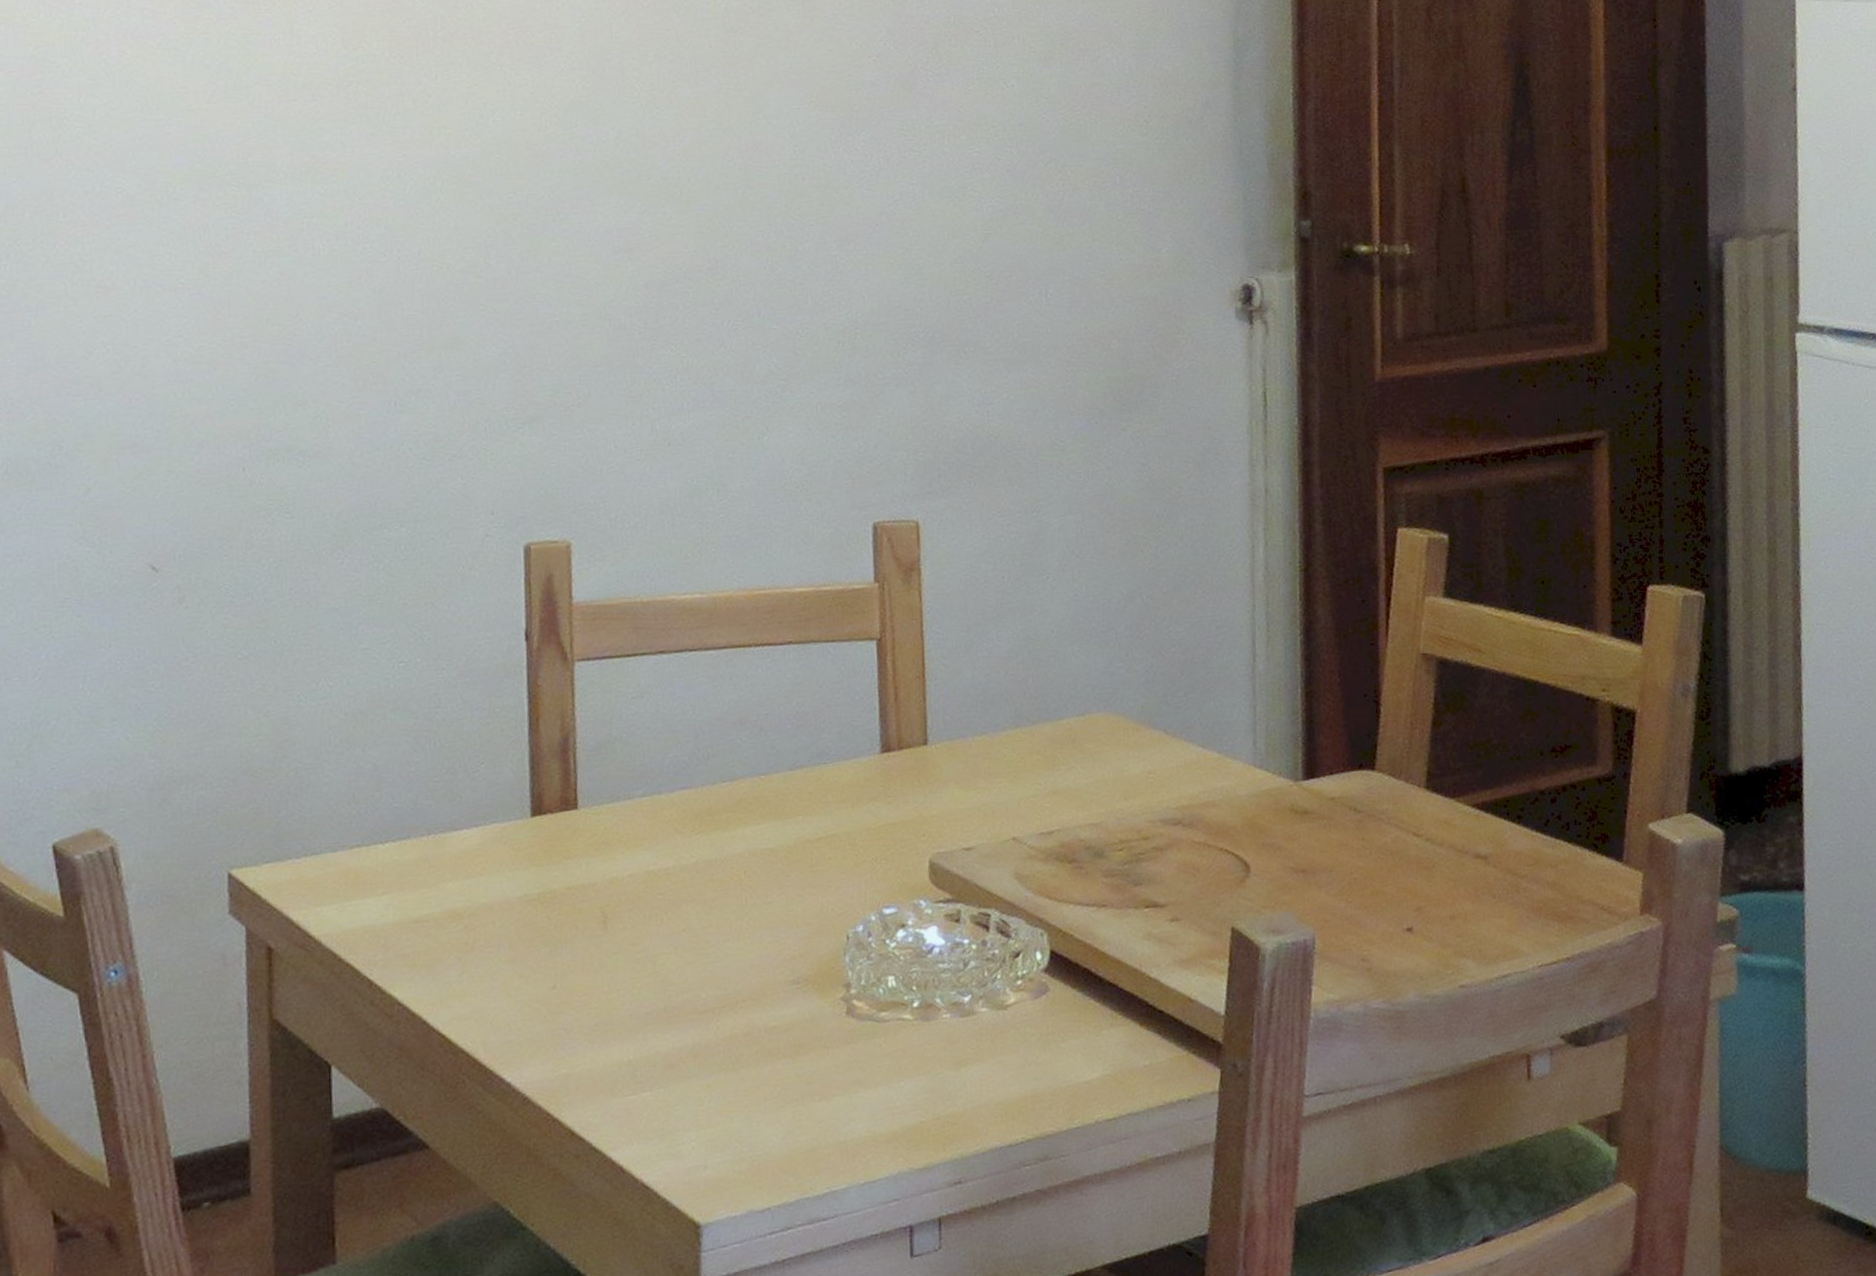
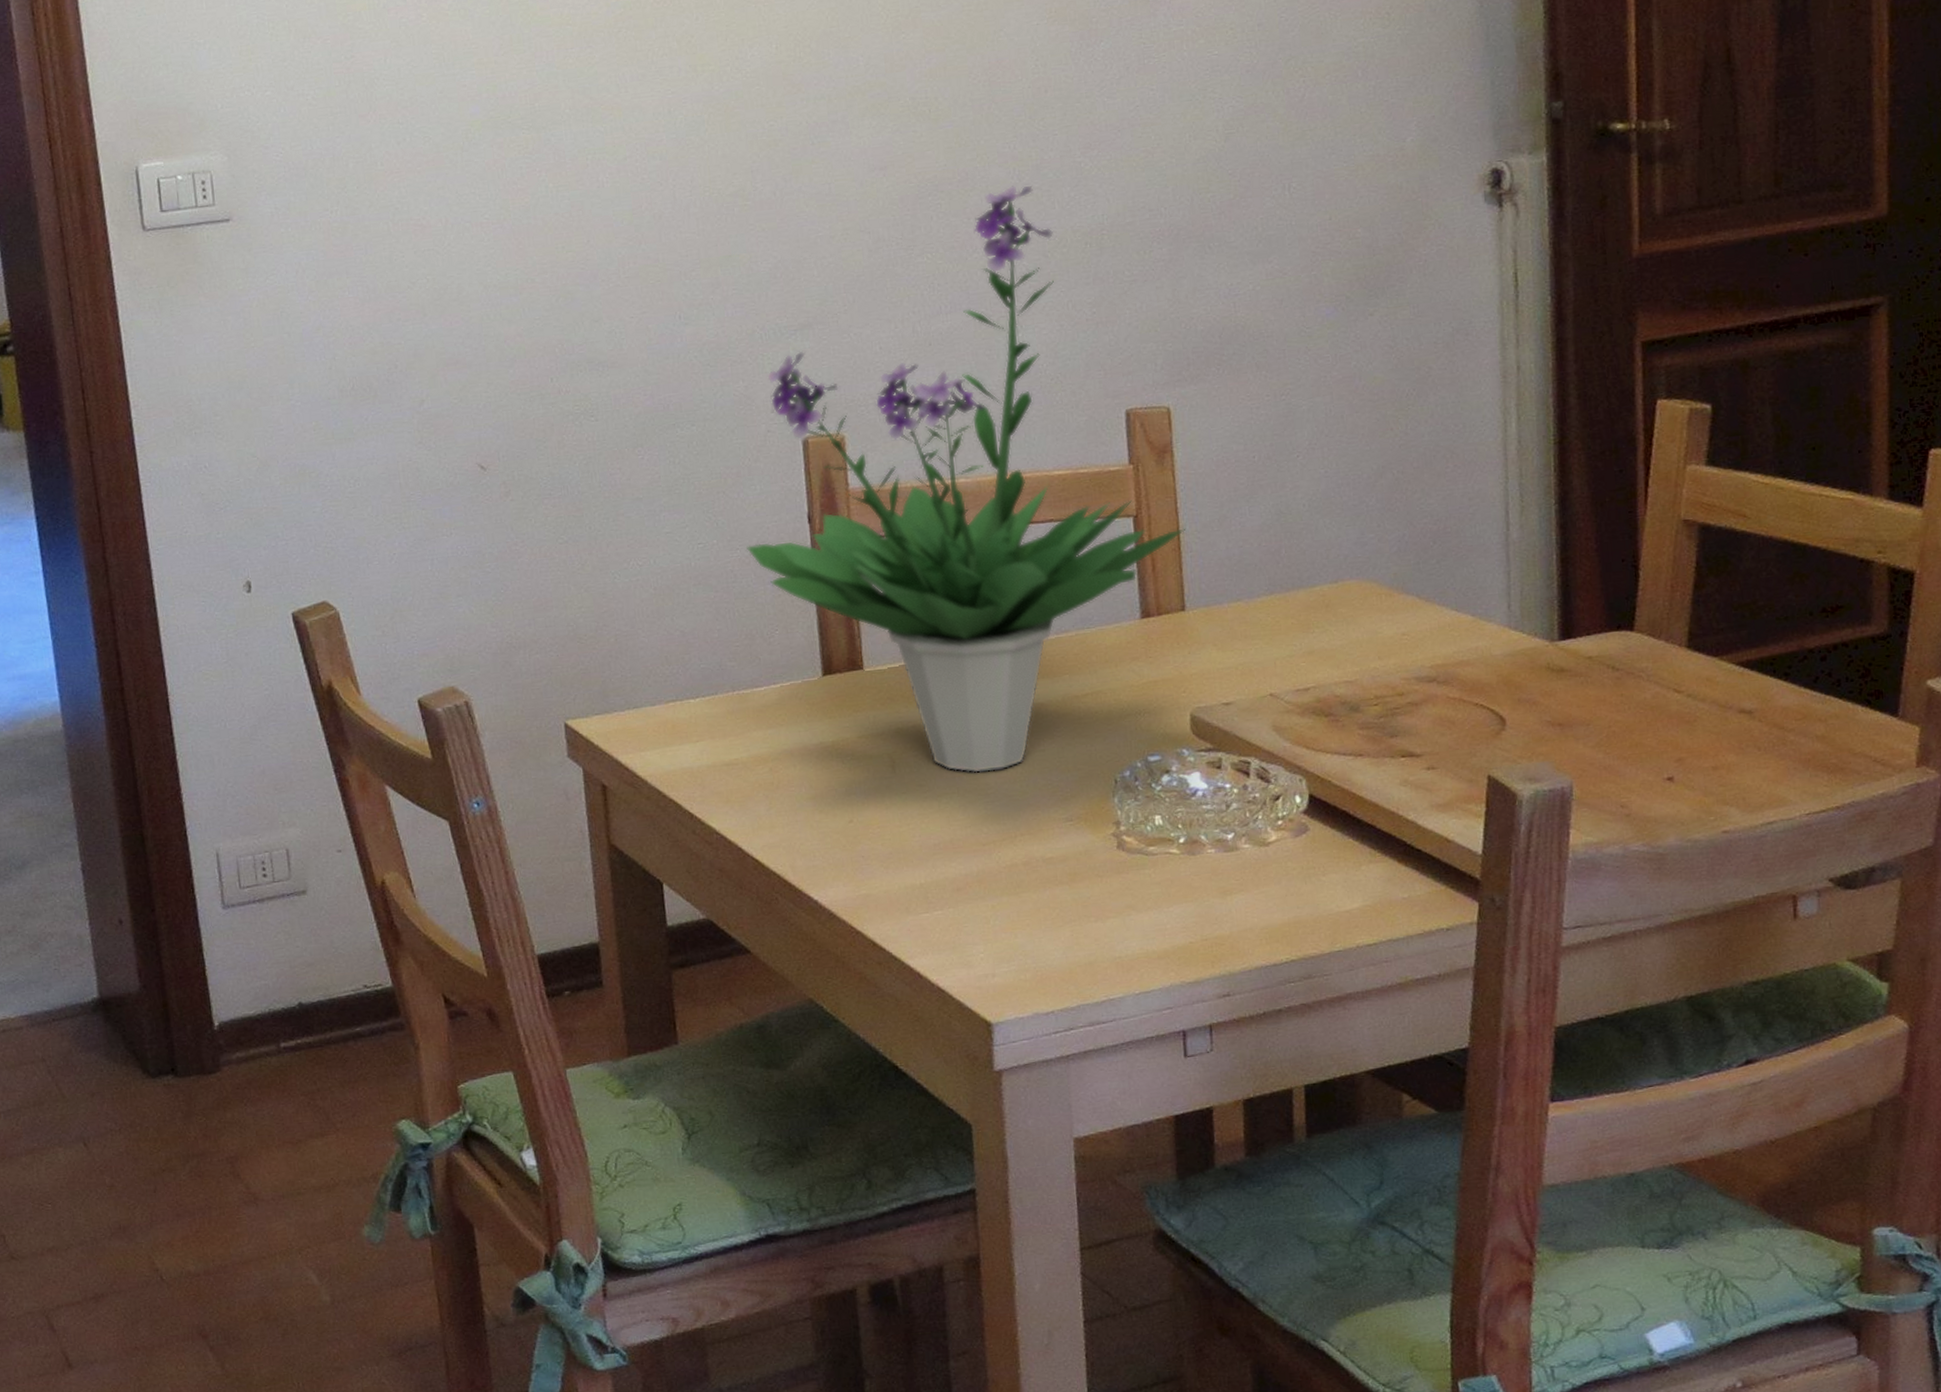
potted plant: none [454,276,932,930] -> present [746,185,1186,773]

